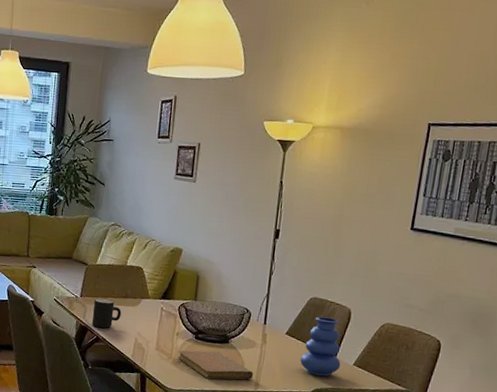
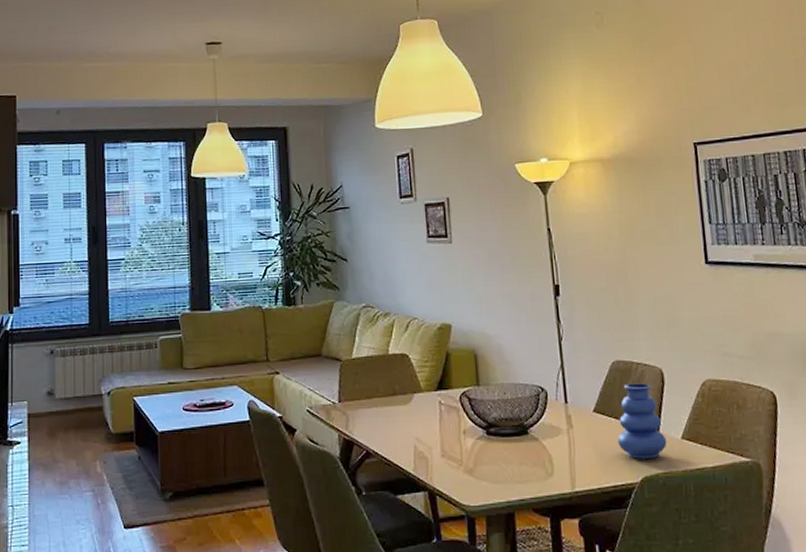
mug: present [91,298,122,328] -> none [355,400,392,439]
notebook: present [178,350,254,380] -> none [469,447,567,485]

